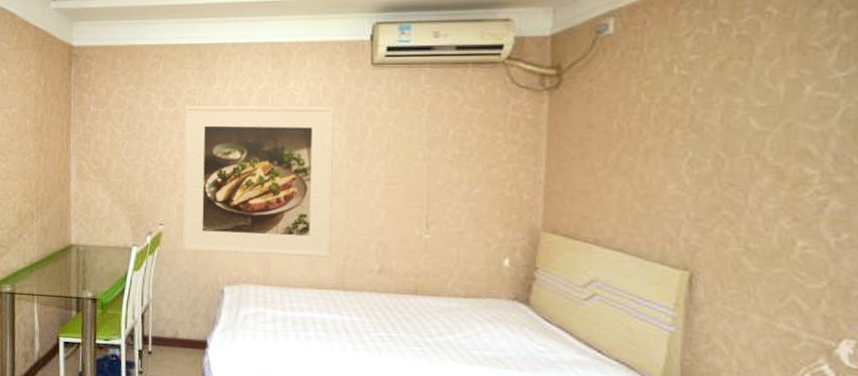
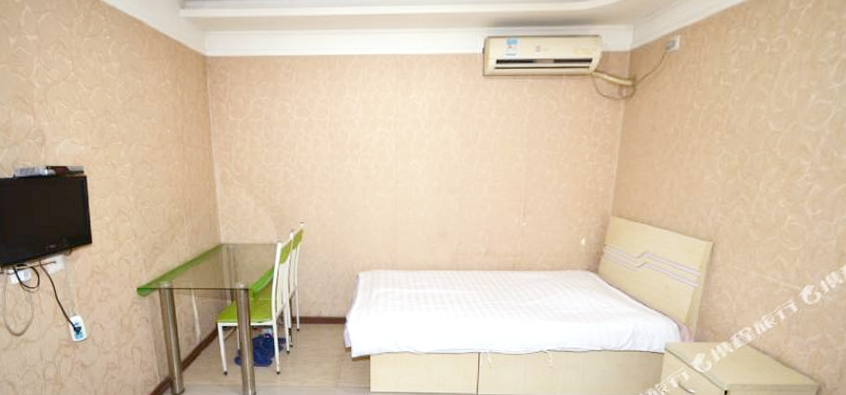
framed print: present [181,105,334,257] -> none [318,114,451,244]

